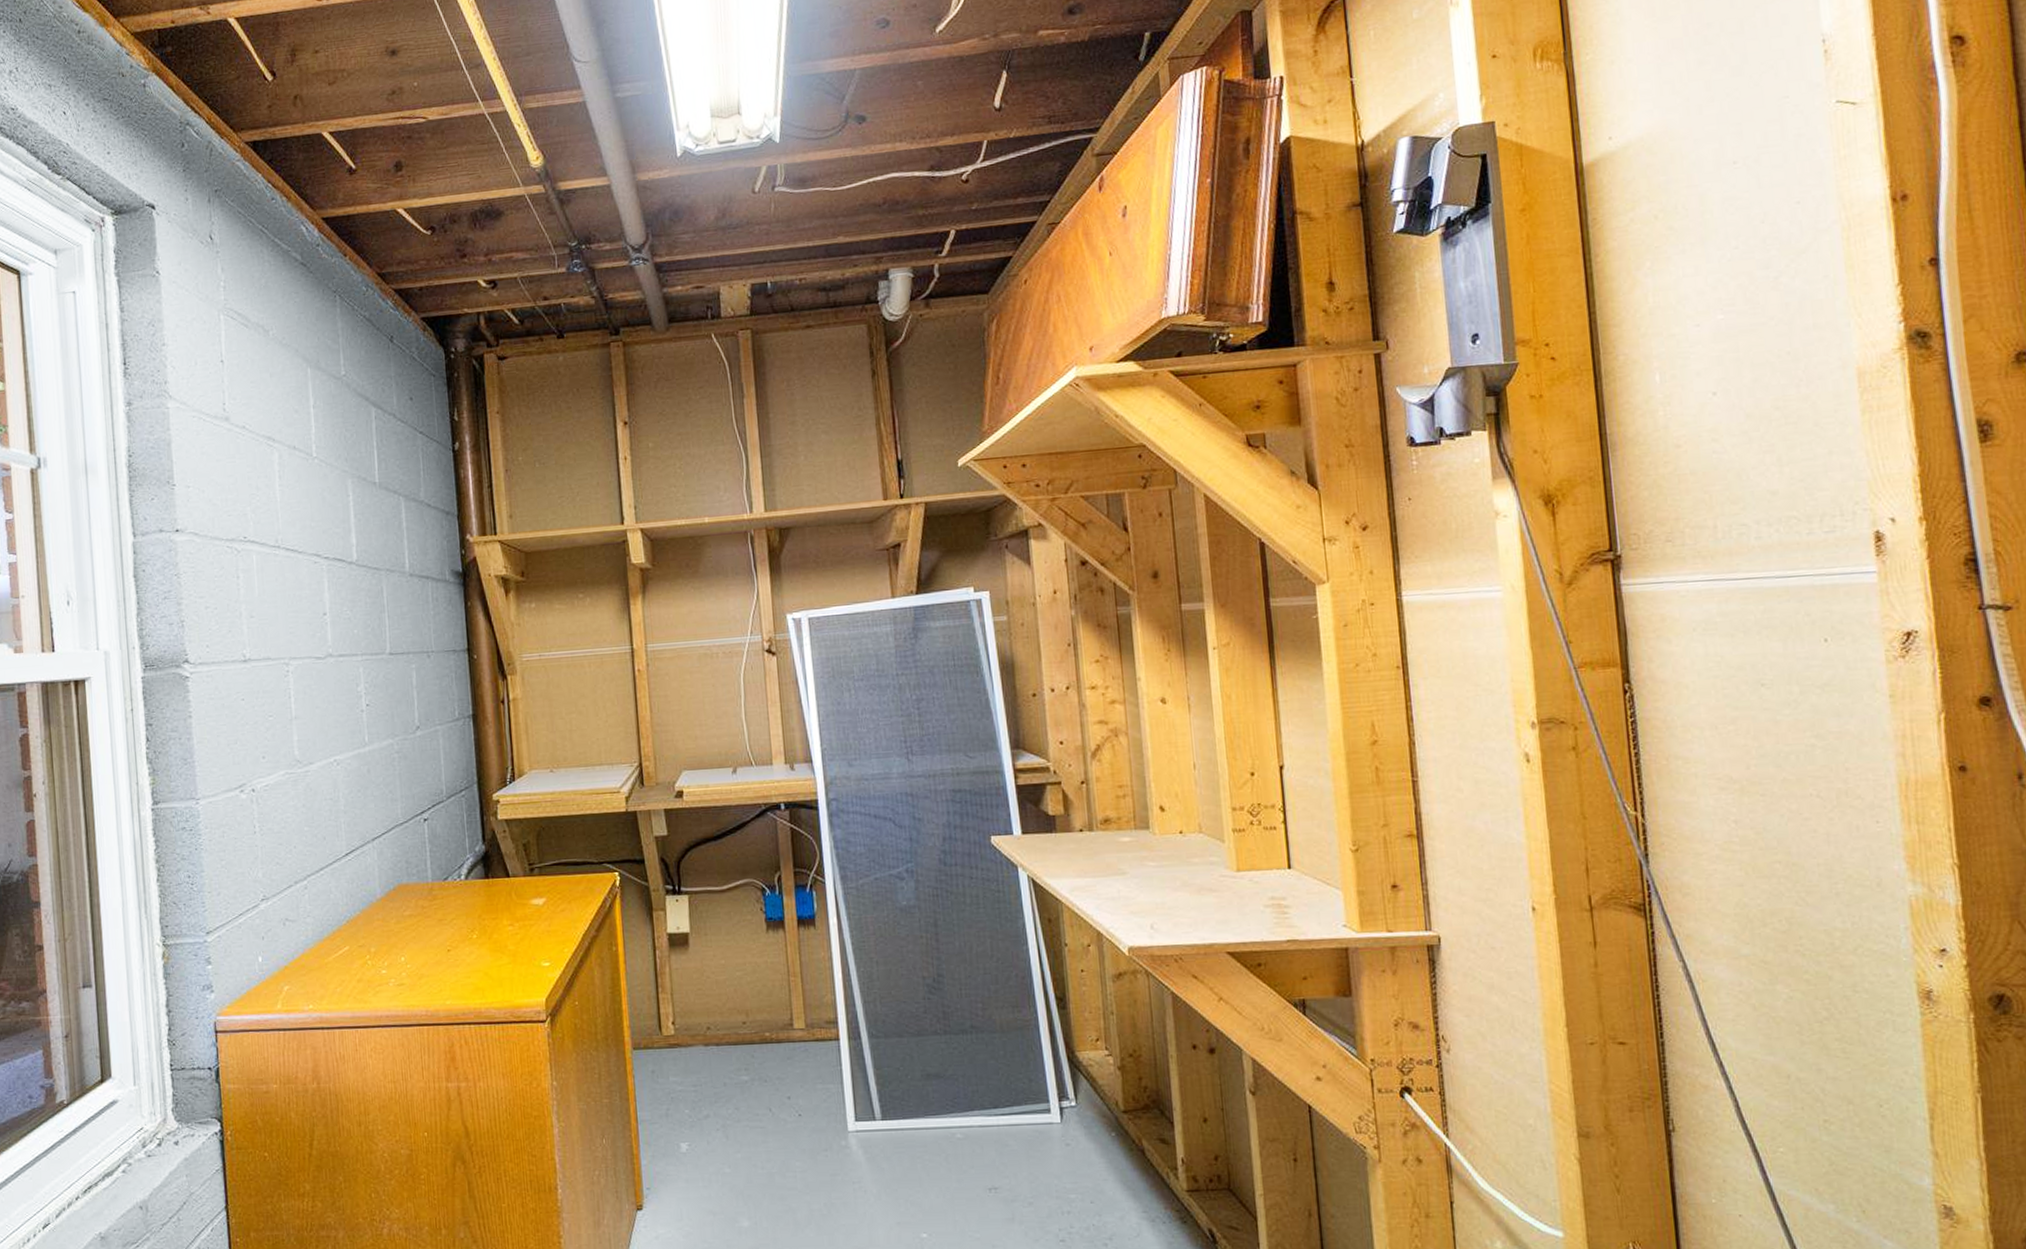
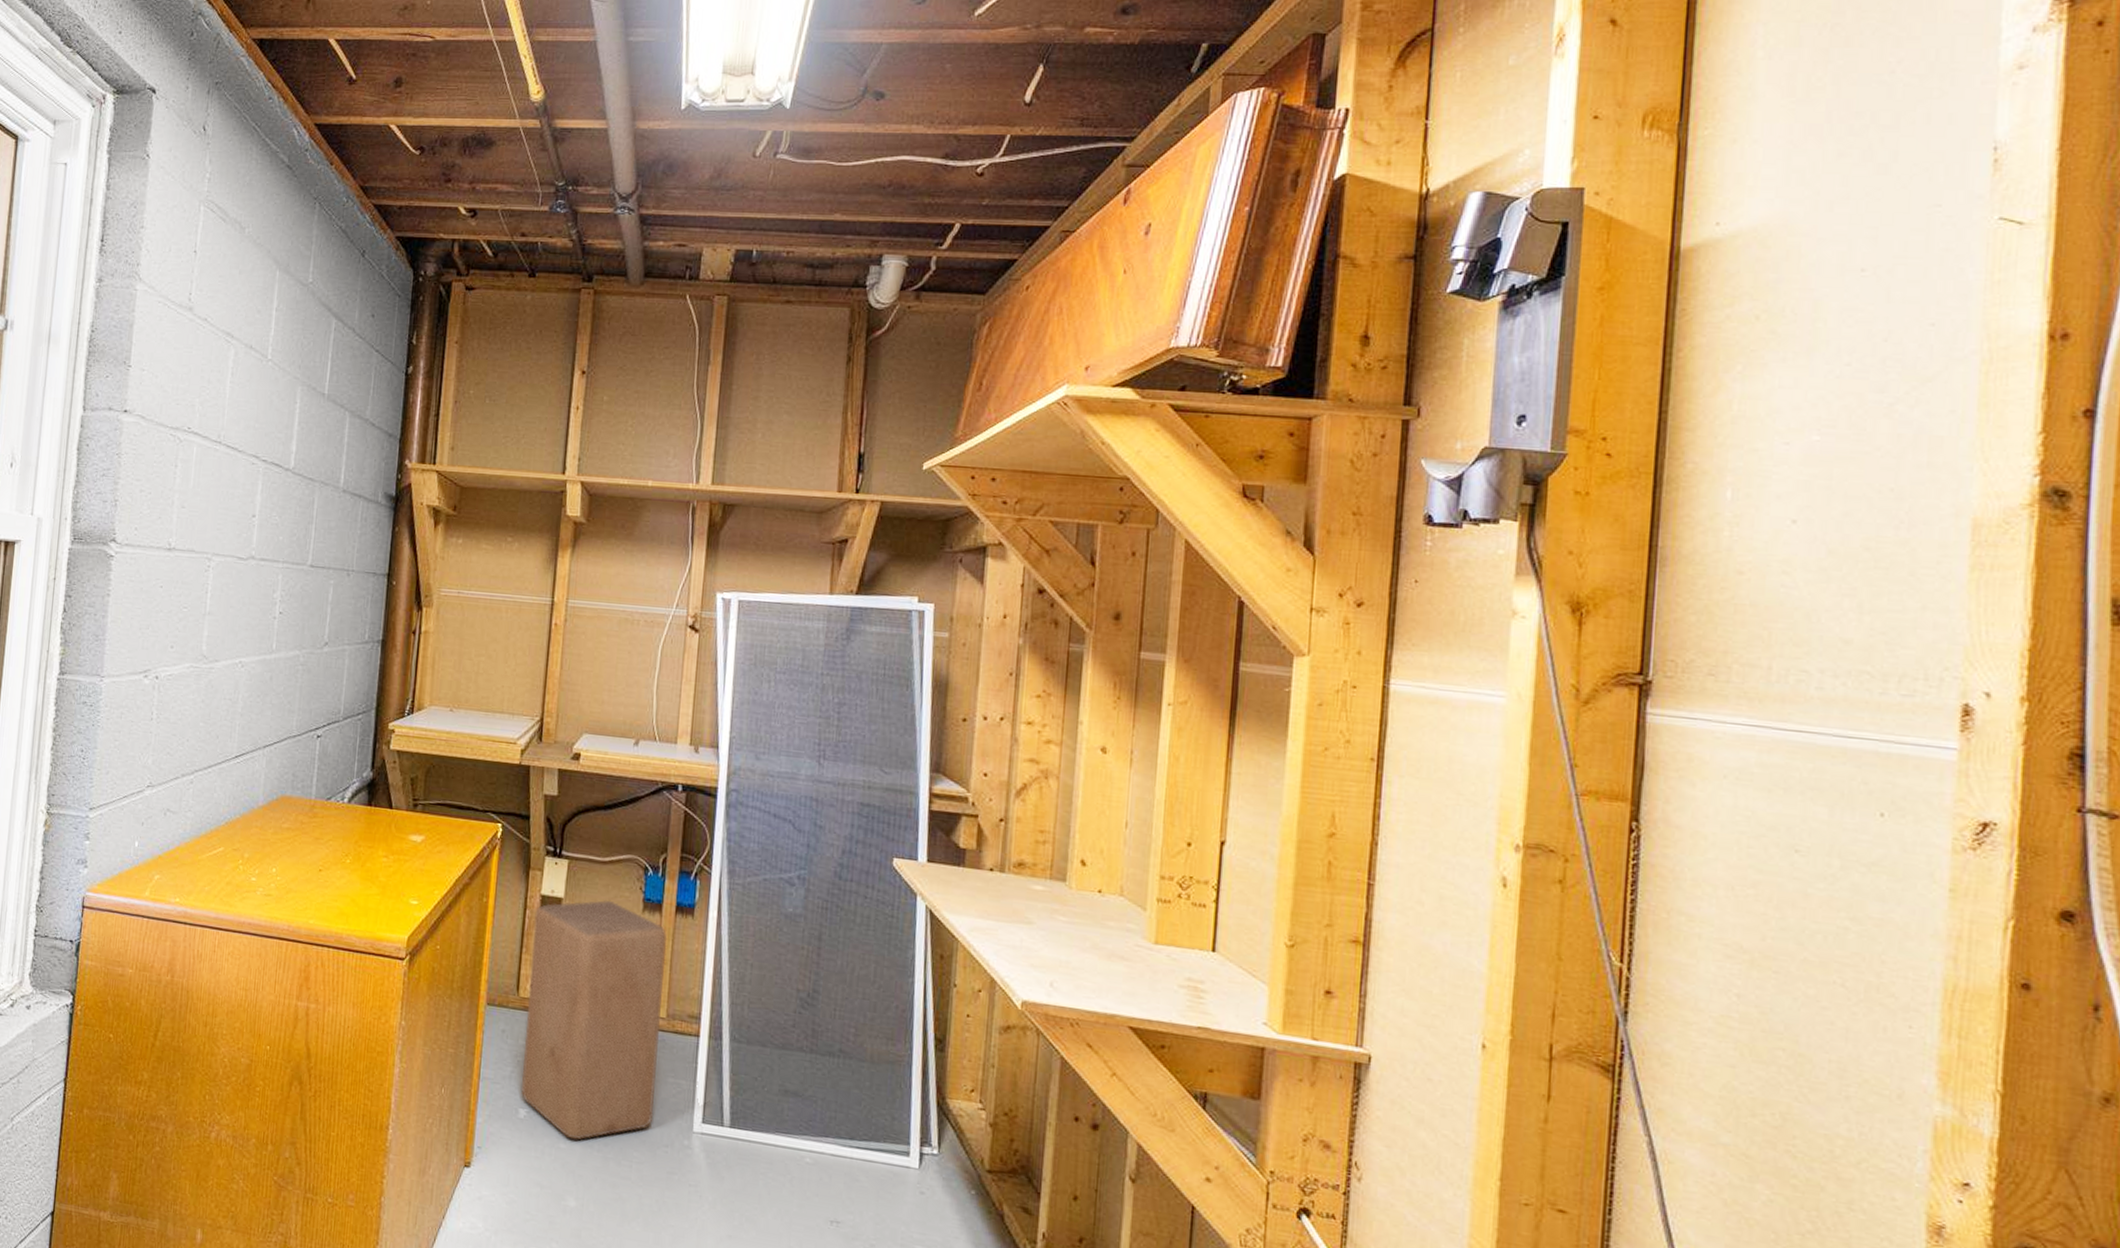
stool: none [664,926,809,1163] -> present [520,899,668,1140]

